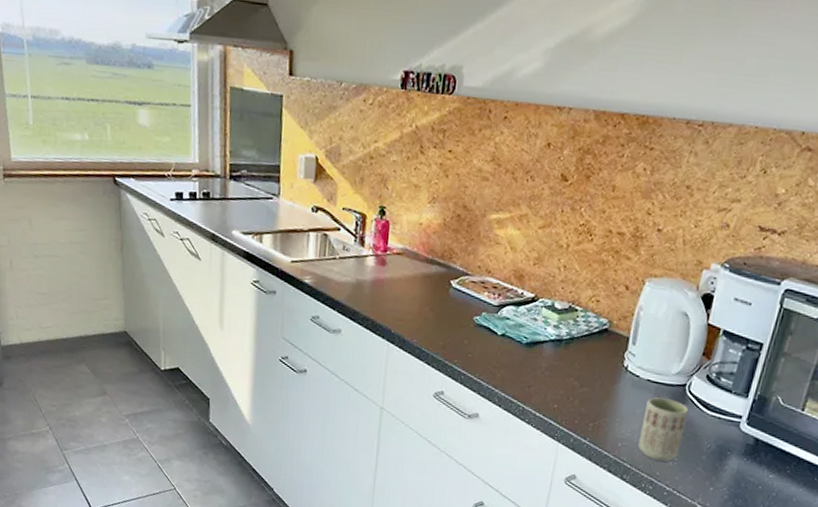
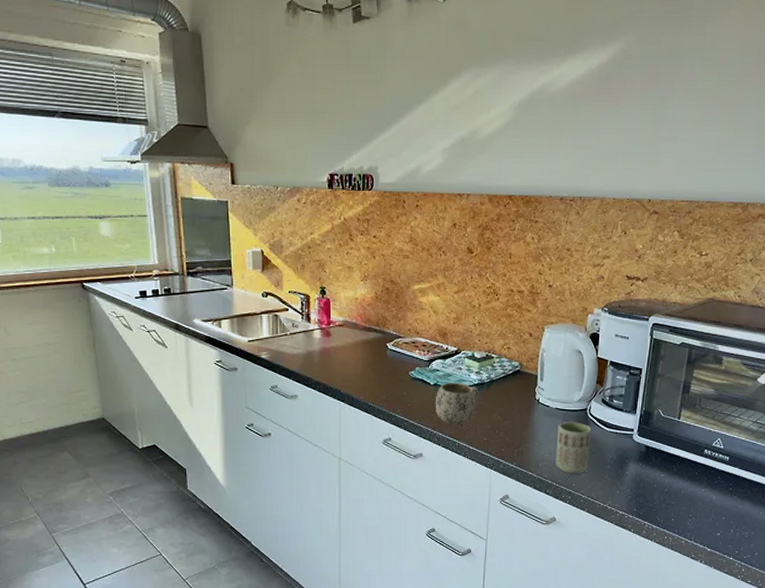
mug: none [500,334,555,386] -> present [436,382,479,425]

